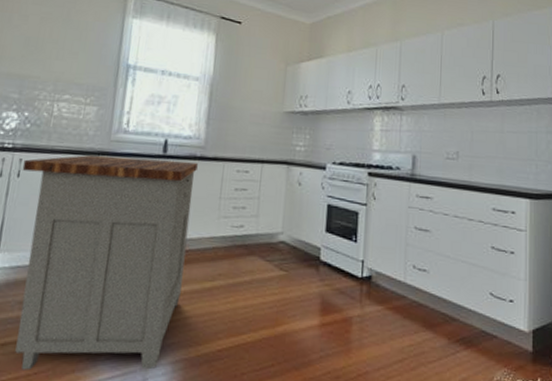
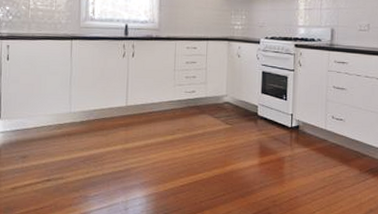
kitchen island: present [15,154,198,371] -> none [10,39,154,206]

